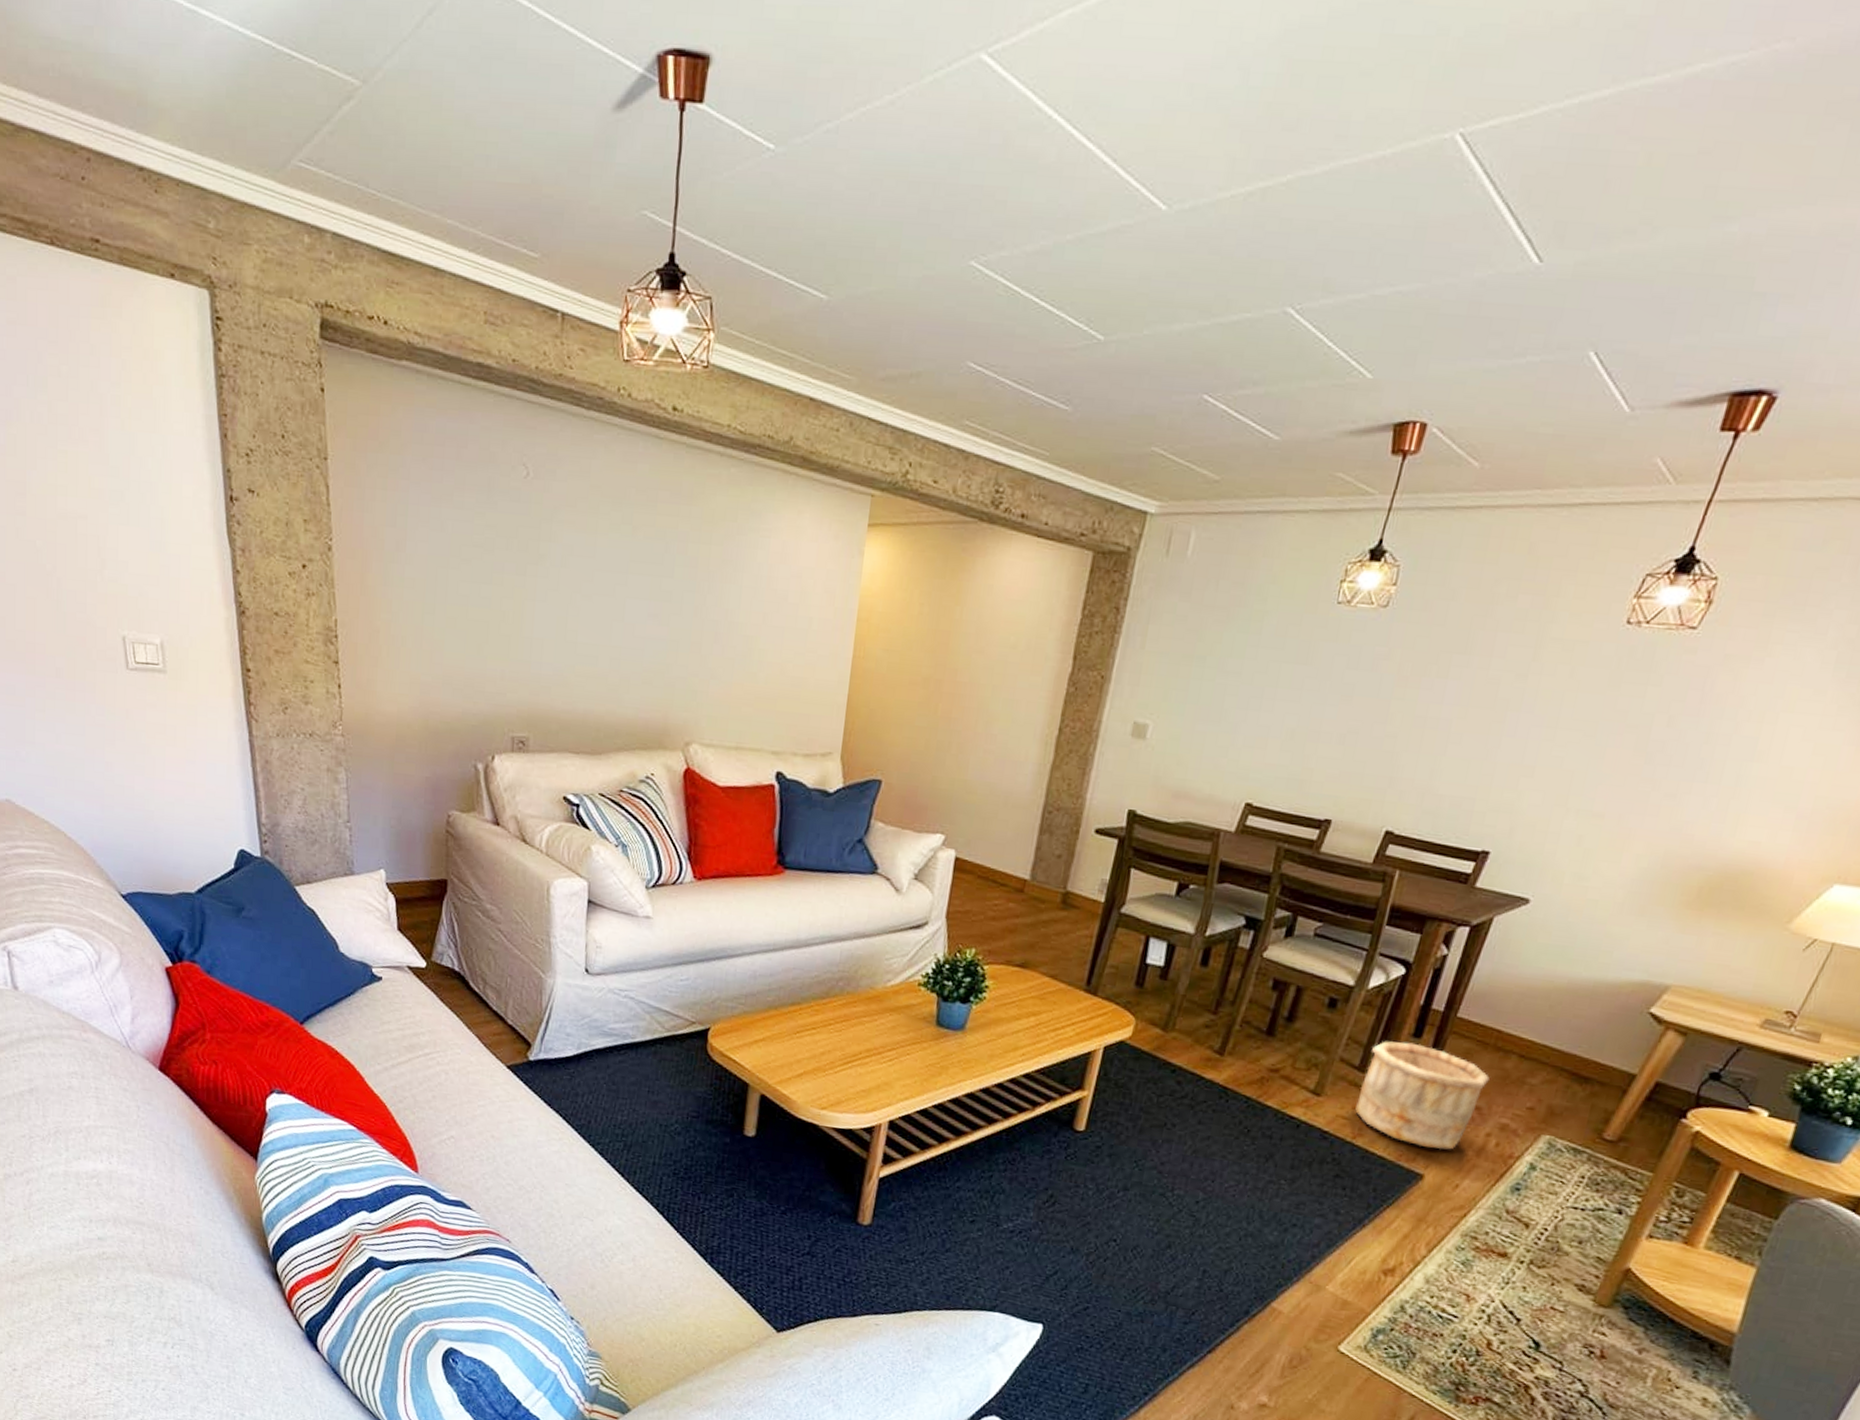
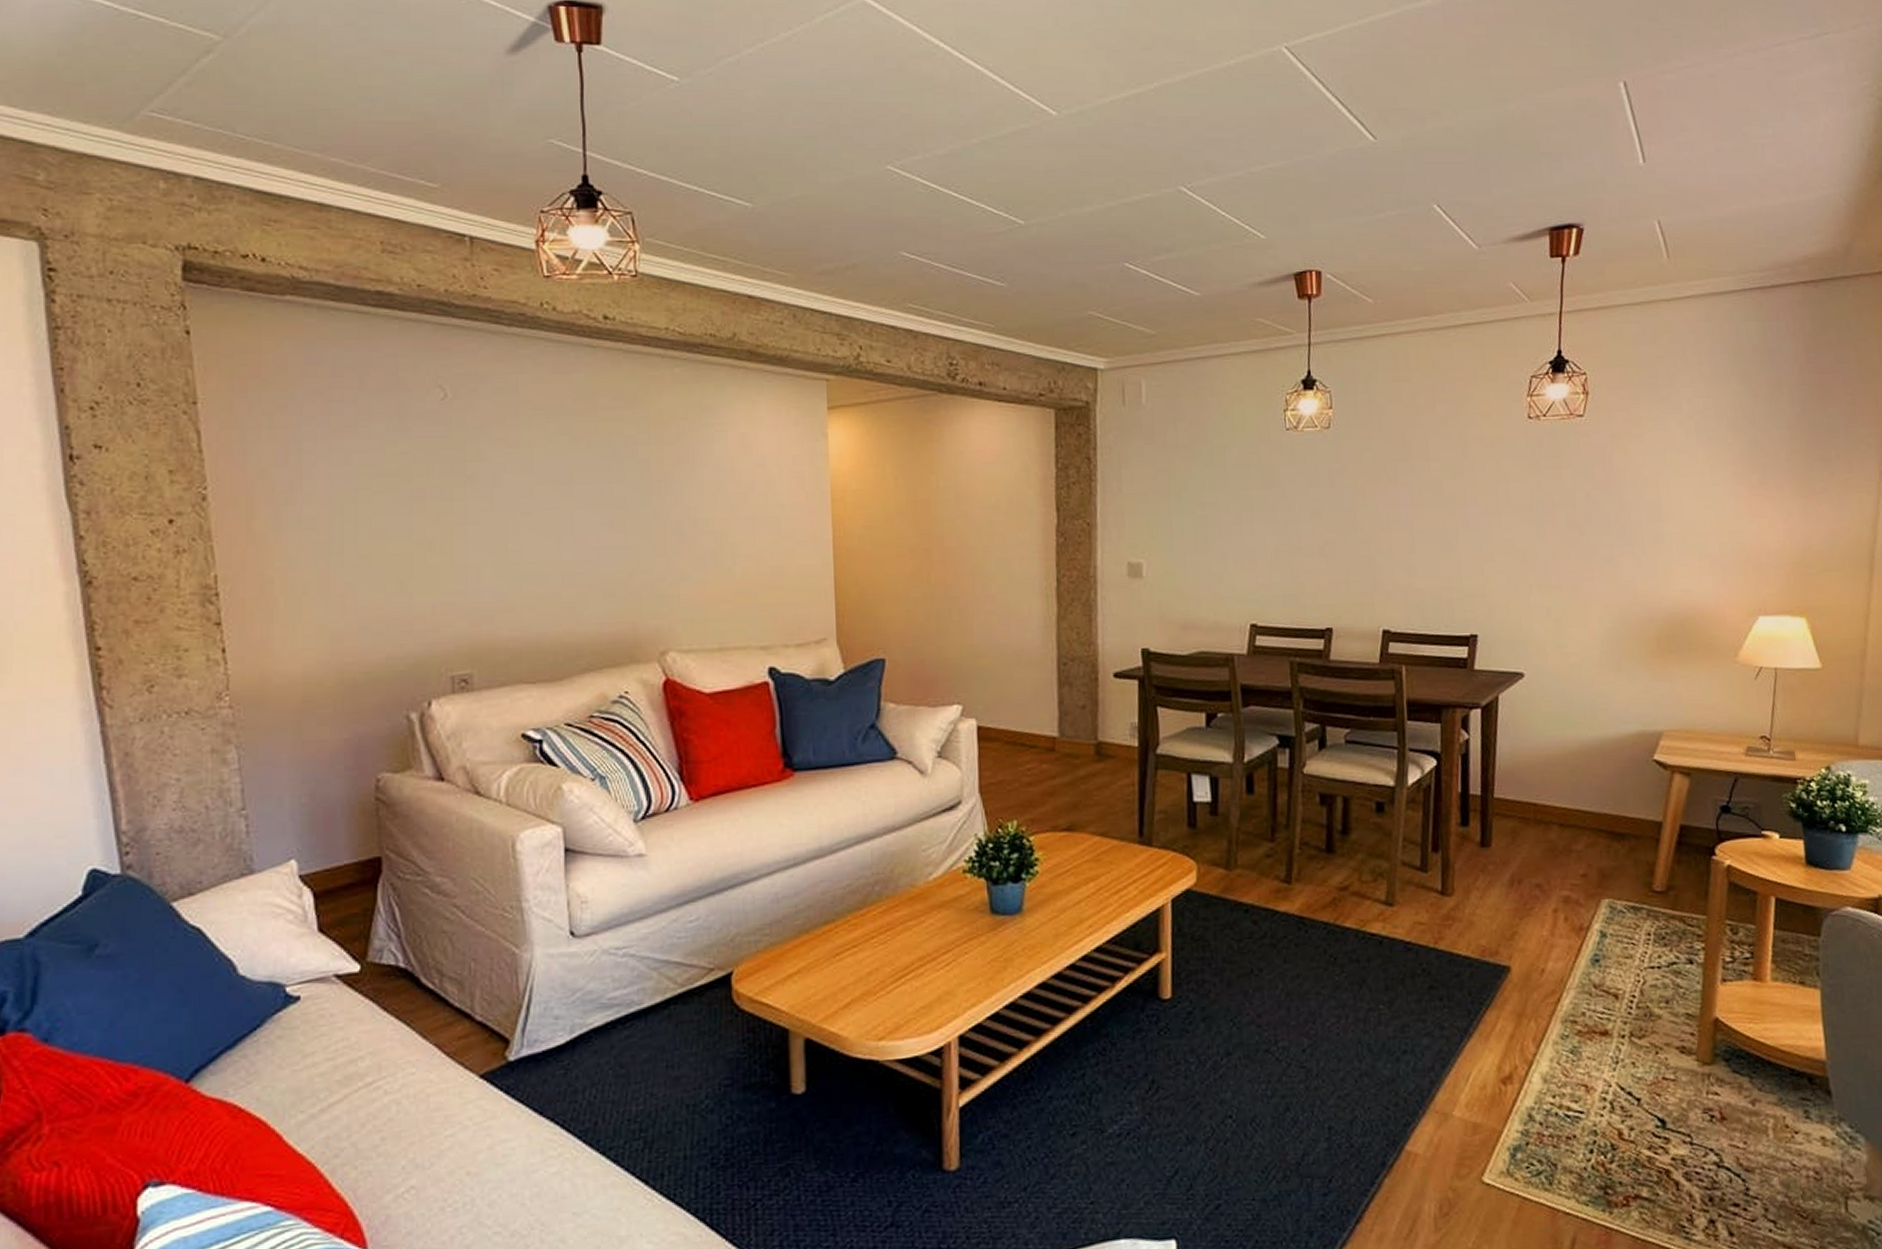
wooden bucket: present [1355,1041,1490,1150] -> none [1427,832,1540,938]

